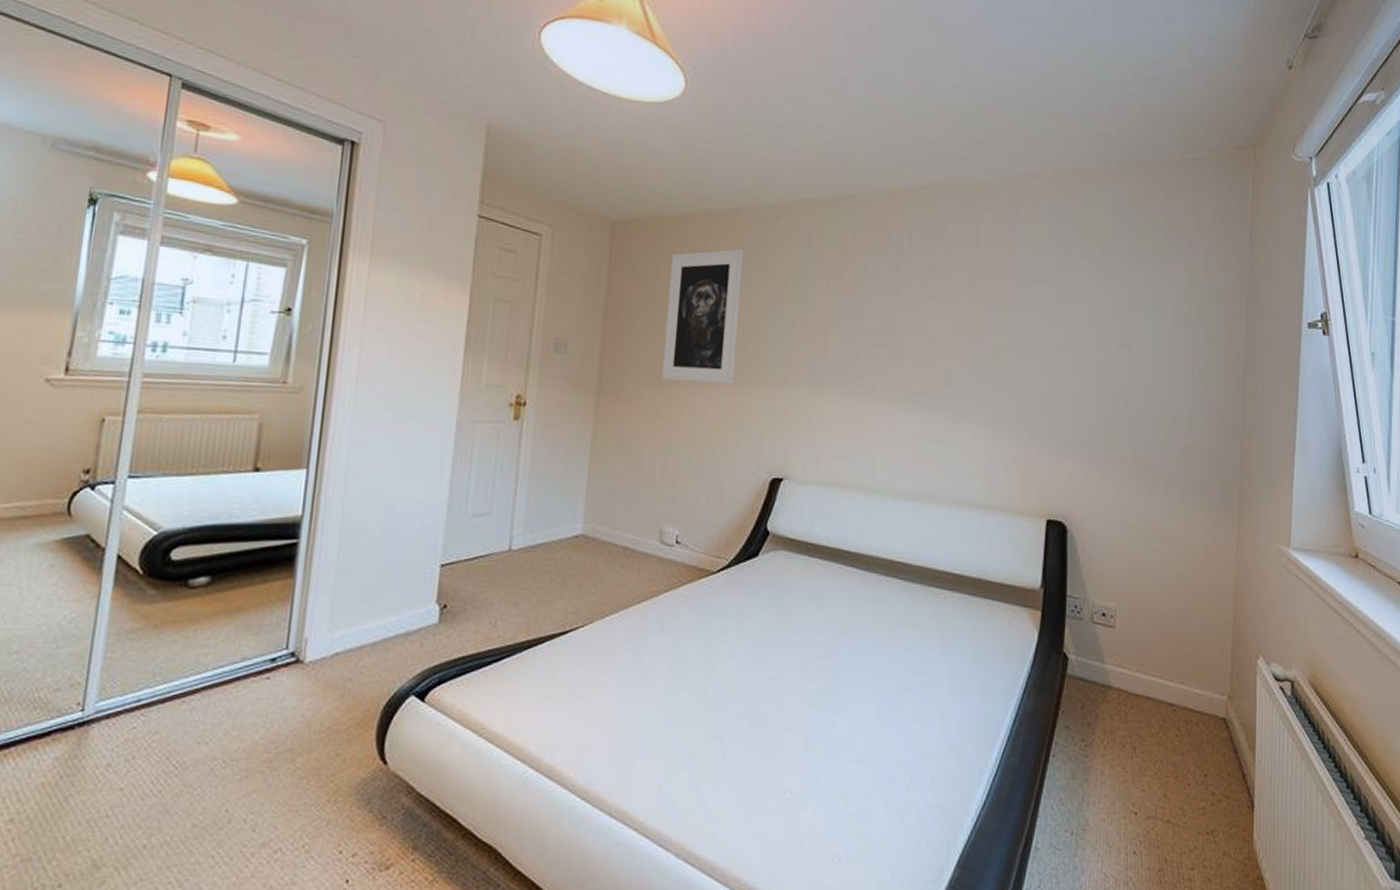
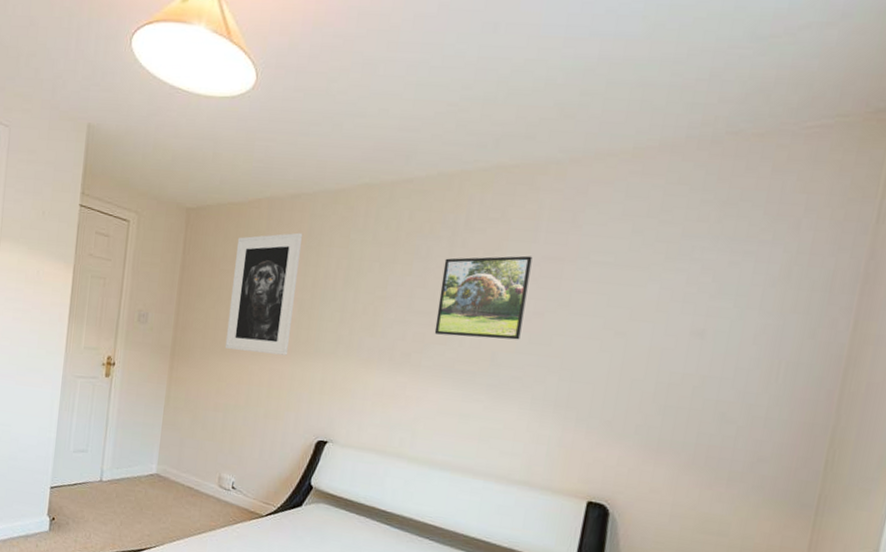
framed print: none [887,273,975,358] -> present [434,255,533,340]

